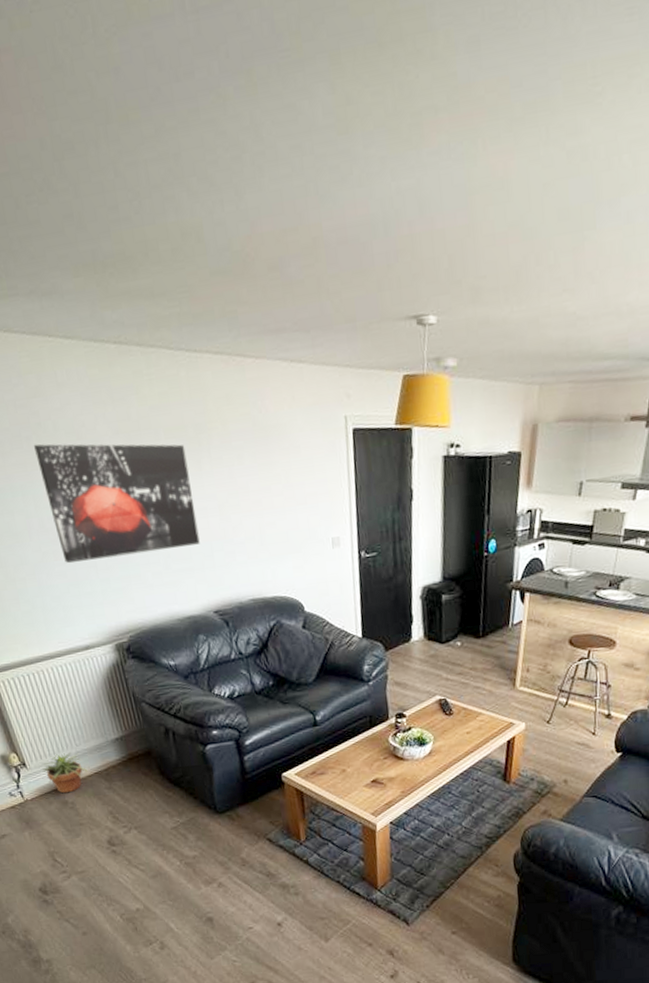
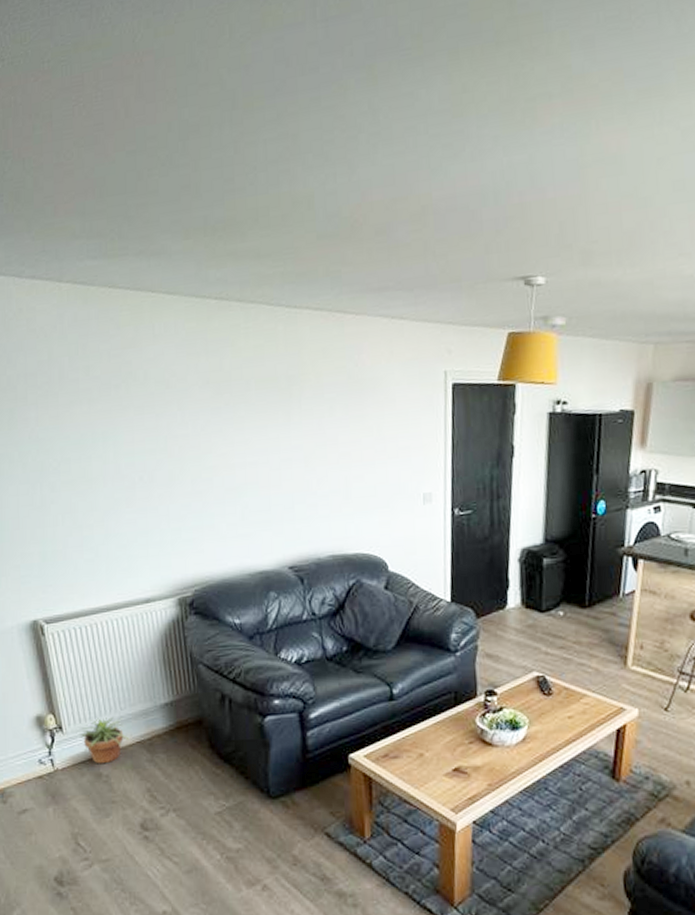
wall art: present [34,444,200,563] -> none [122,392,281,511]

